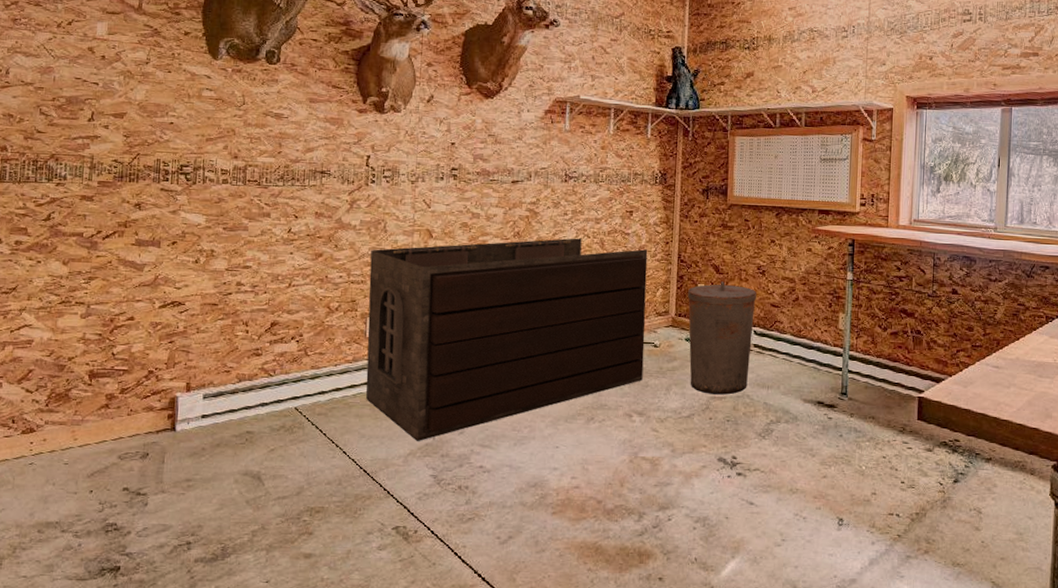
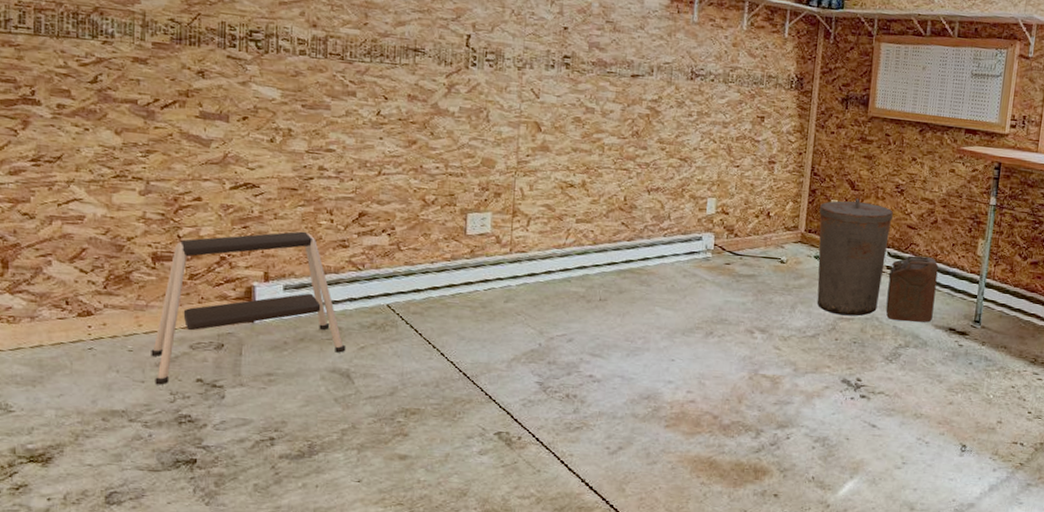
step stool: none [84,343,258,496] -> present [151,231,346,385]
shop counter: present [365,238,648,441] -> none [465,140,779,347]
jerry can: none [756,333,803,397] -> present [885,255,939,323]

